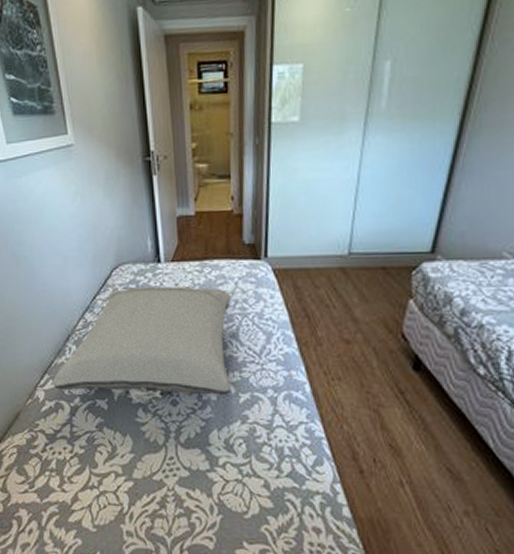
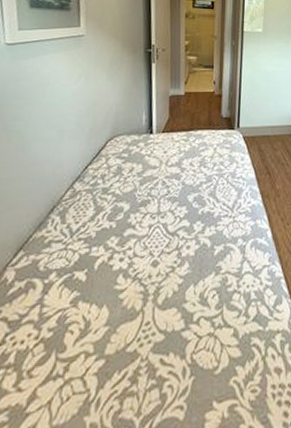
pillow: present [52,287,232,404] -> none [26,153,211,269]

